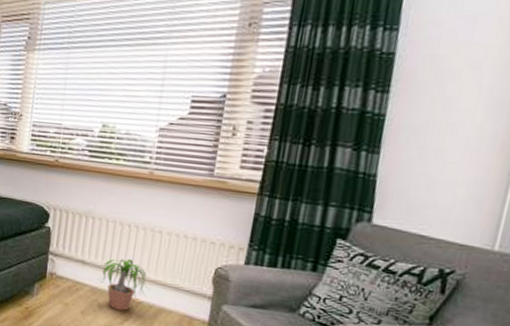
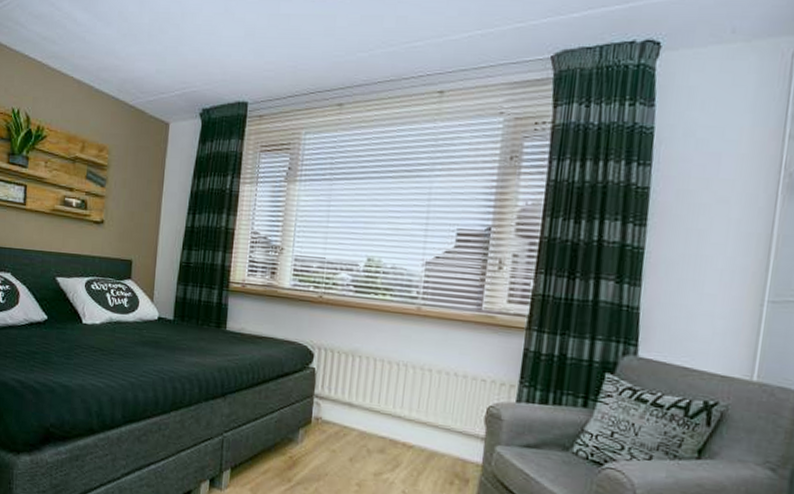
potted plant: present [97,258,148,311] -> none [366,399,419,456]

